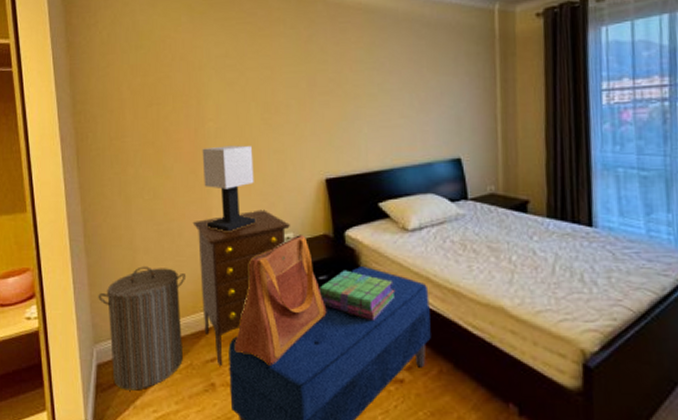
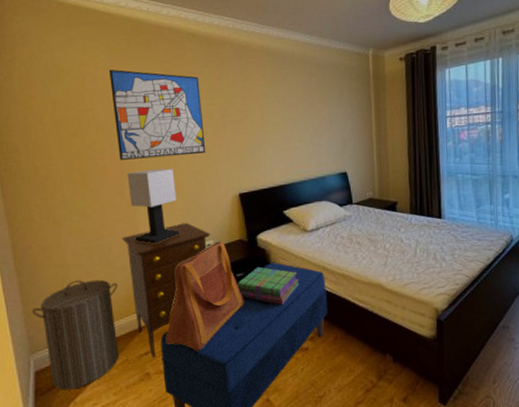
wall art: none [190,32,290,134] -> present [109,69,206,160]

